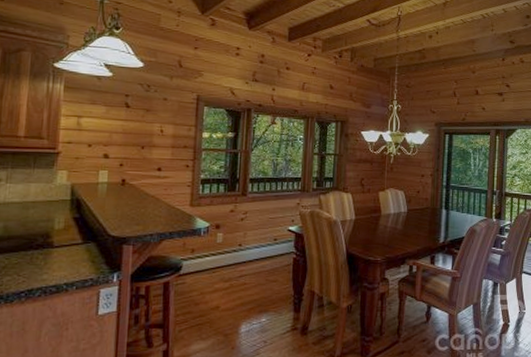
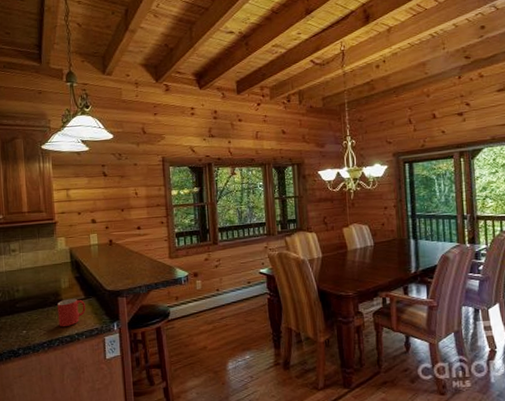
mug: none [44,242,82,275] -> present [57,298,86,327]

